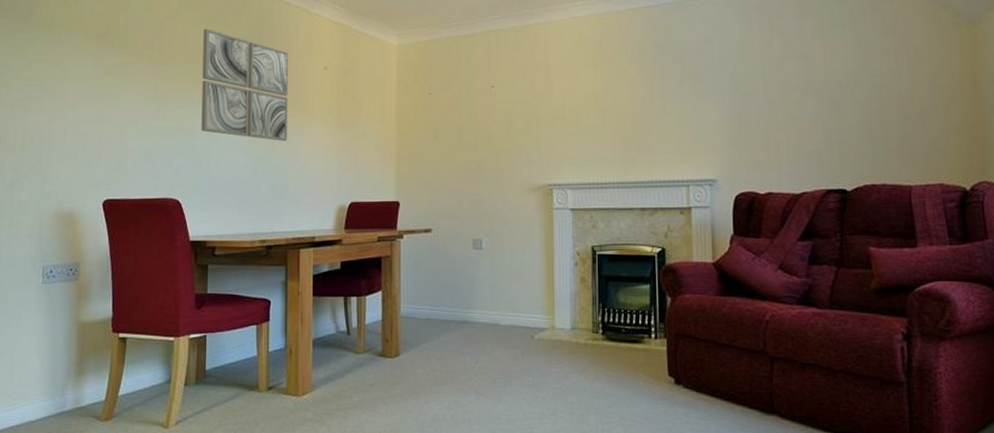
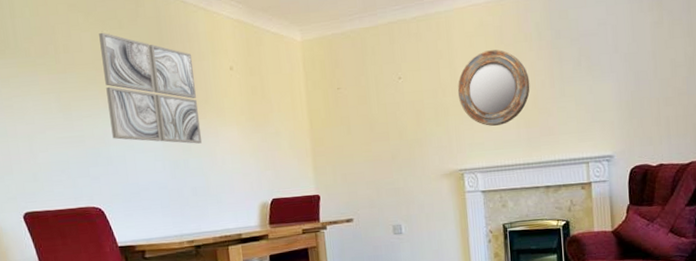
home mirror: none [551,63,629,142] -> present [457,49,530,127]

